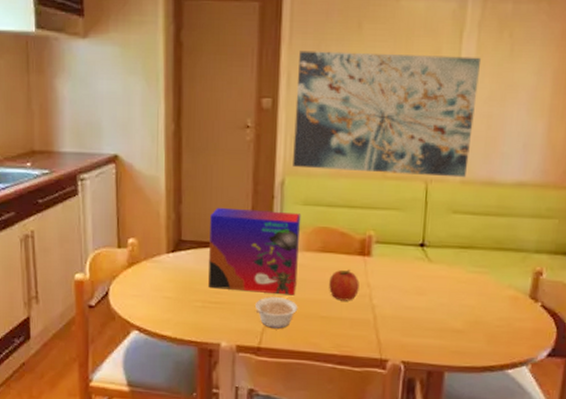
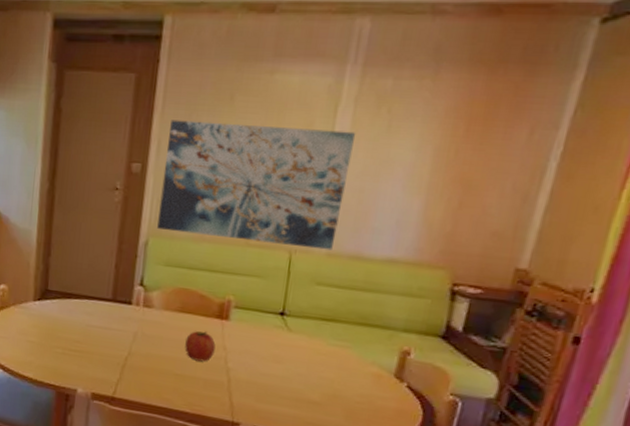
cereal box: present [208,207,301,296] -> none [69,262,163,351]
legume: present [255,297,298,329] -> none [112,350,154,382]

